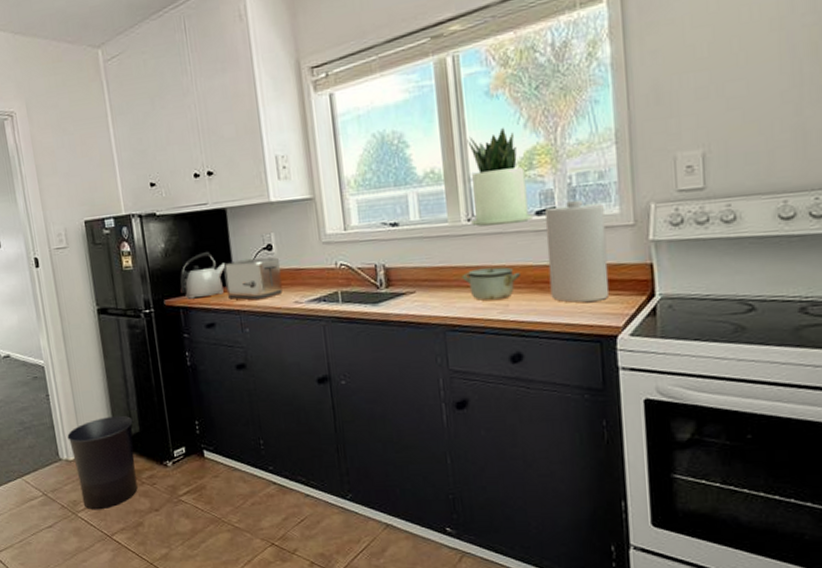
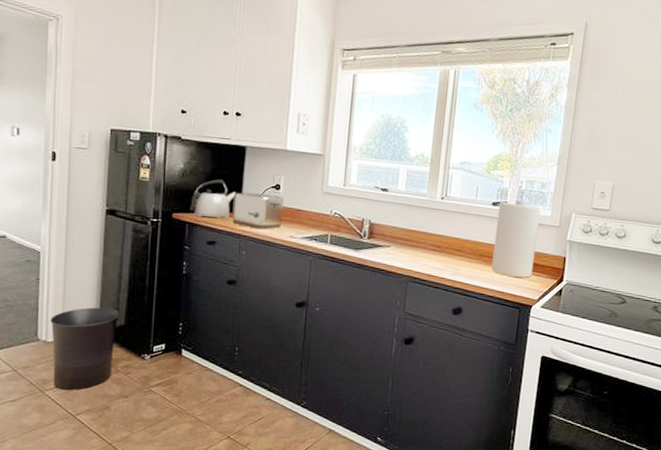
cooking pot: present [461,266,522,301] -> none [428,237,473,265]
planter: present [467,127,534,227] -> none [443,133,491,209]

